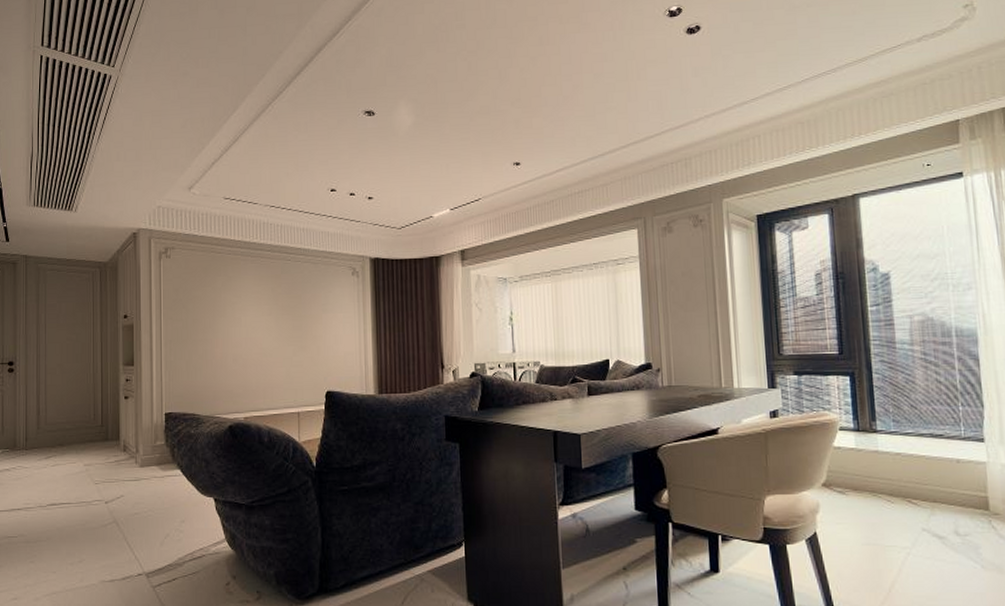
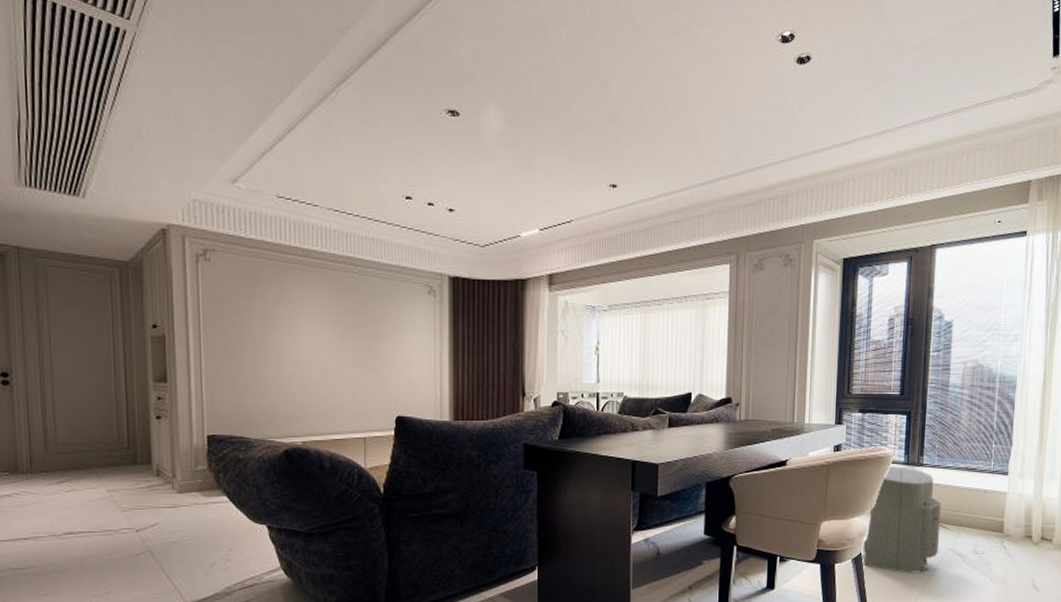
air purifier: none [817,432,911,557] -> present [863,465,942,573]

